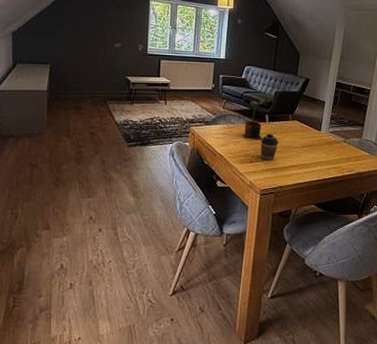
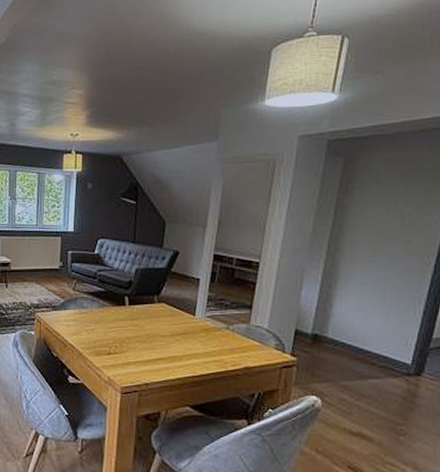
potted plant: present [242,97,270,141] -> none [97,275,130,328]
coffee cup: present [260,134,279,160] -> none [120,320,143,352]

